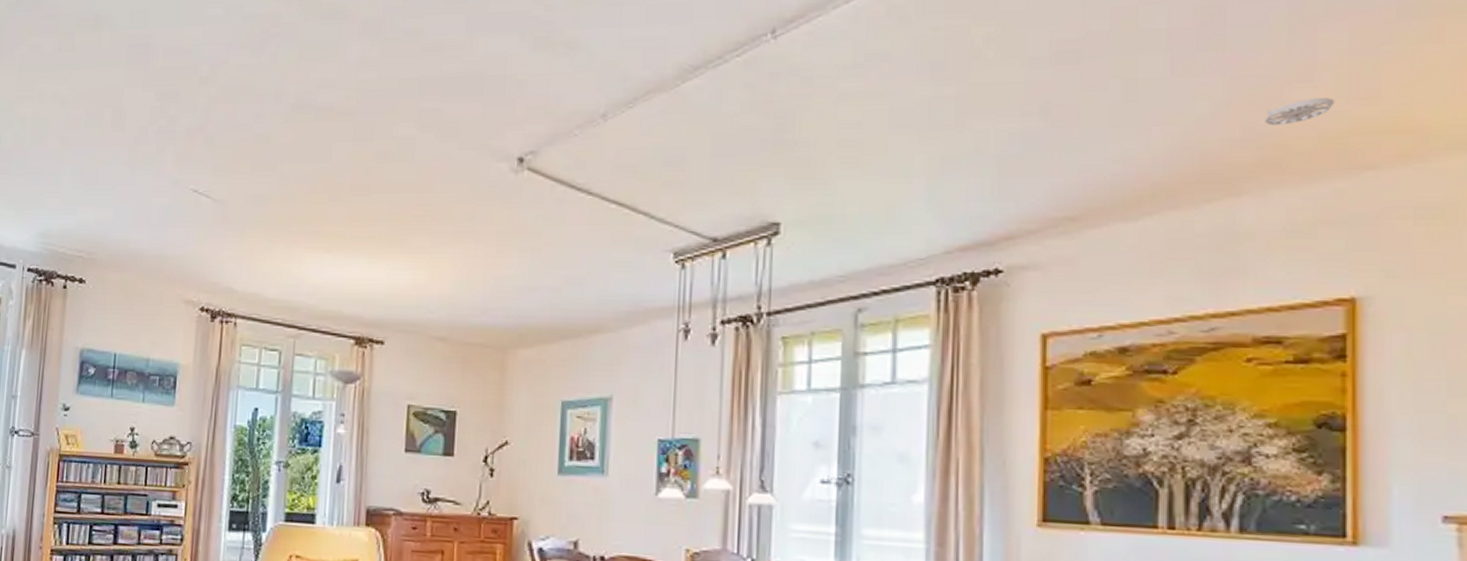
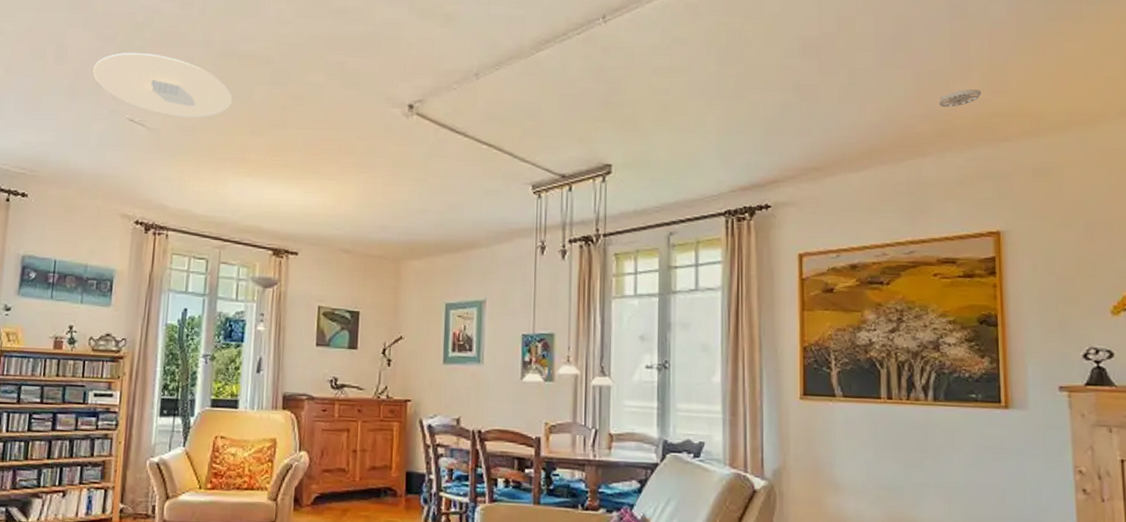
ceiling light: none [153,112,309,186] -> present [93,53,233,118]

